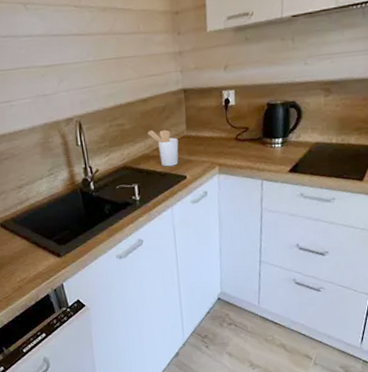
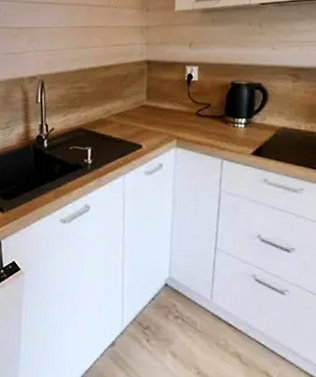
utensil holder: present [147,129,179,167] -> none [107,95,137,134]

